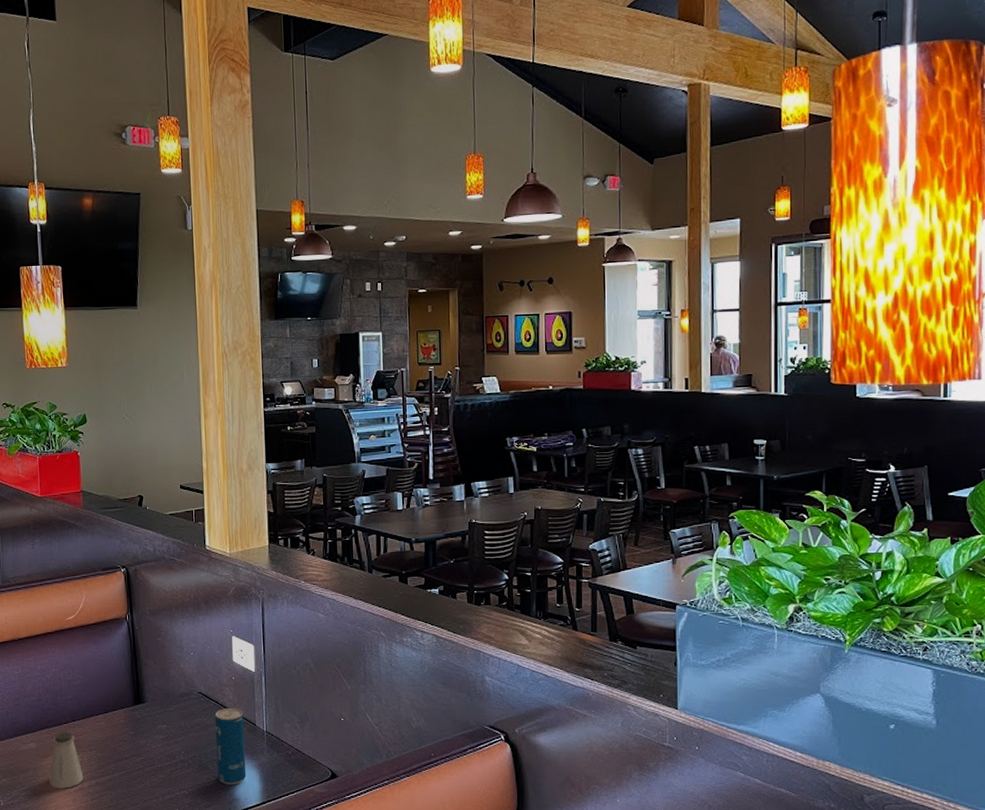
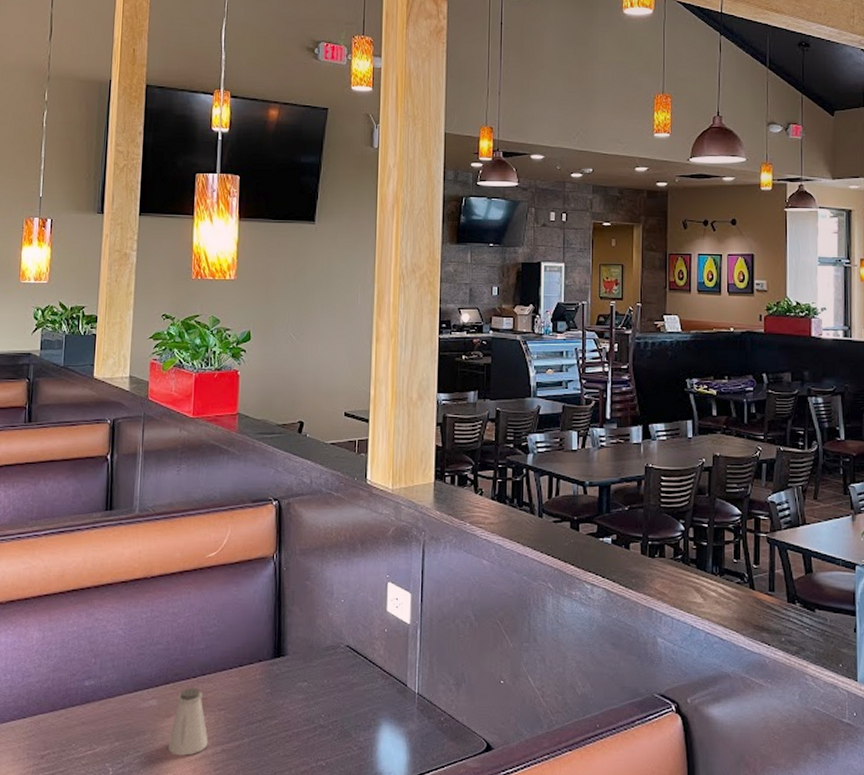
beverage can: present [214,707,247,785] -> none [360,664,394,756]

